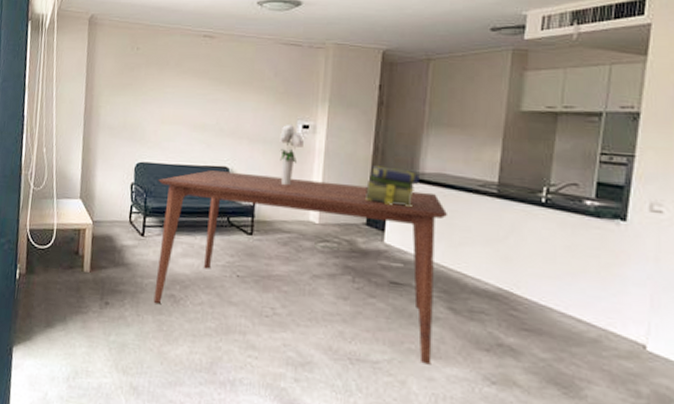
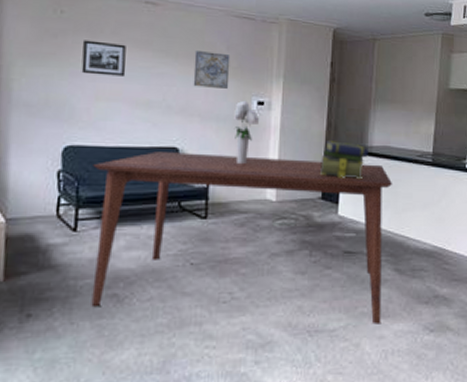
picture frame: none [151,72,187,103] -> present [81,40,126,77]
wall art: none [243,78,278,113] -> present [193,51,231,89]

